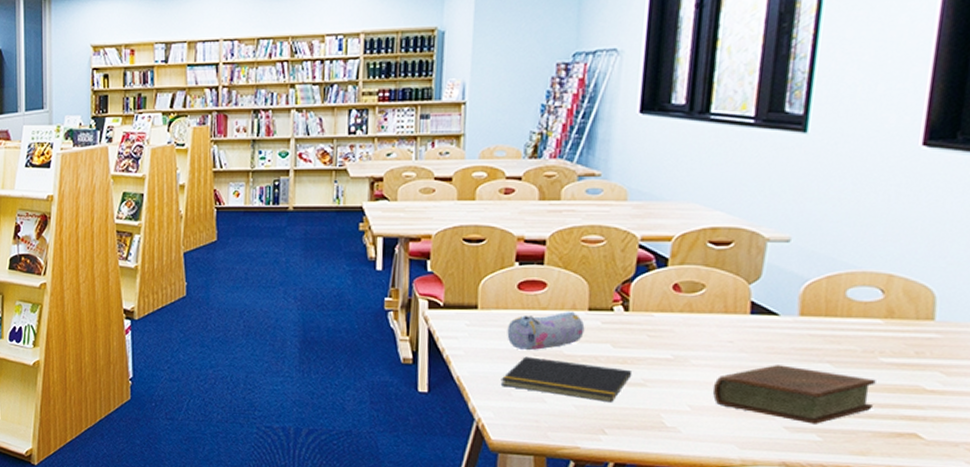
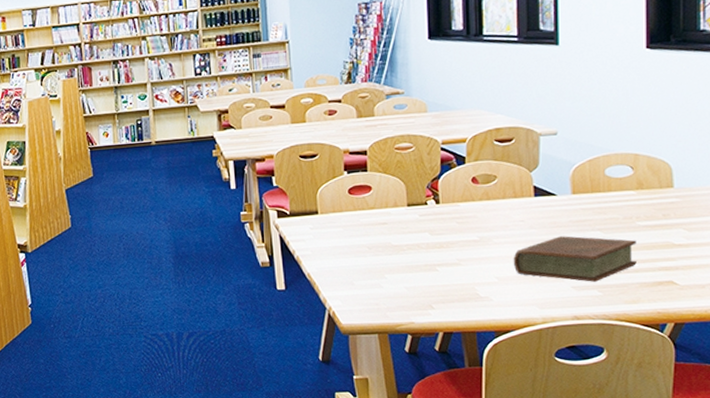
notepad: present [501,356,633,402] -> none [344,250,449,282]
pencil case: present [507,311,585,351] -> none [344,208,406,246]

